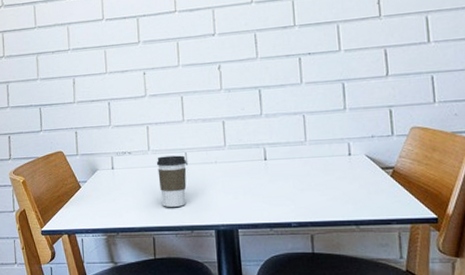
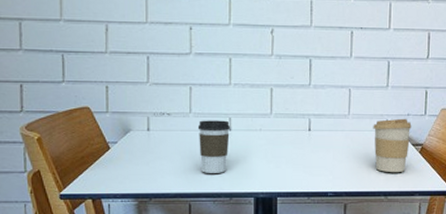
coffee cup: none [333,140,378,199] -> present [373,118,412,172]

